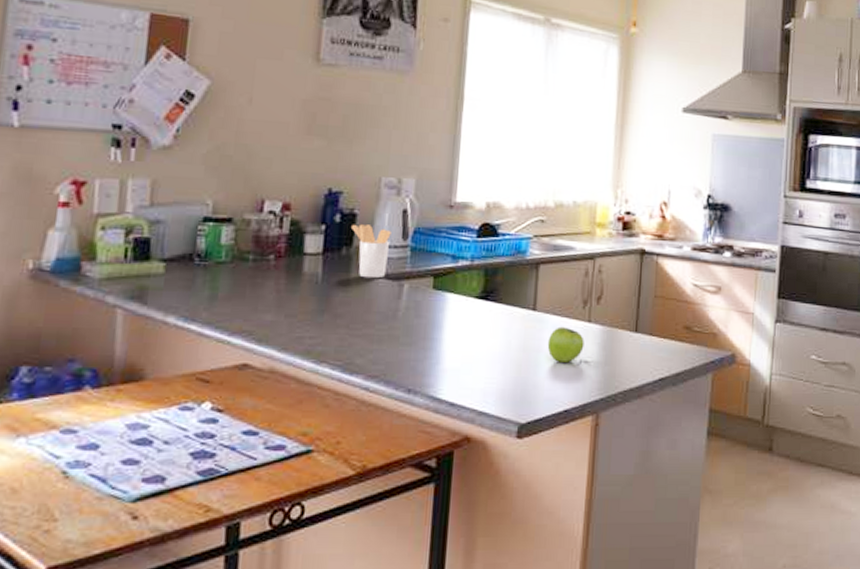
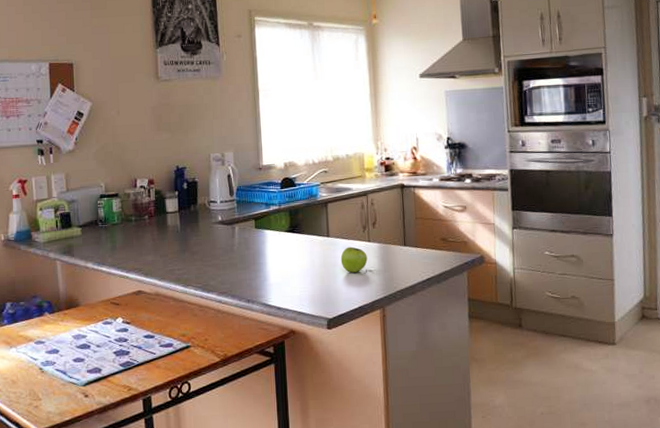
utensil holder: present [352,224,391,279] -> none [195,188,222,225]

